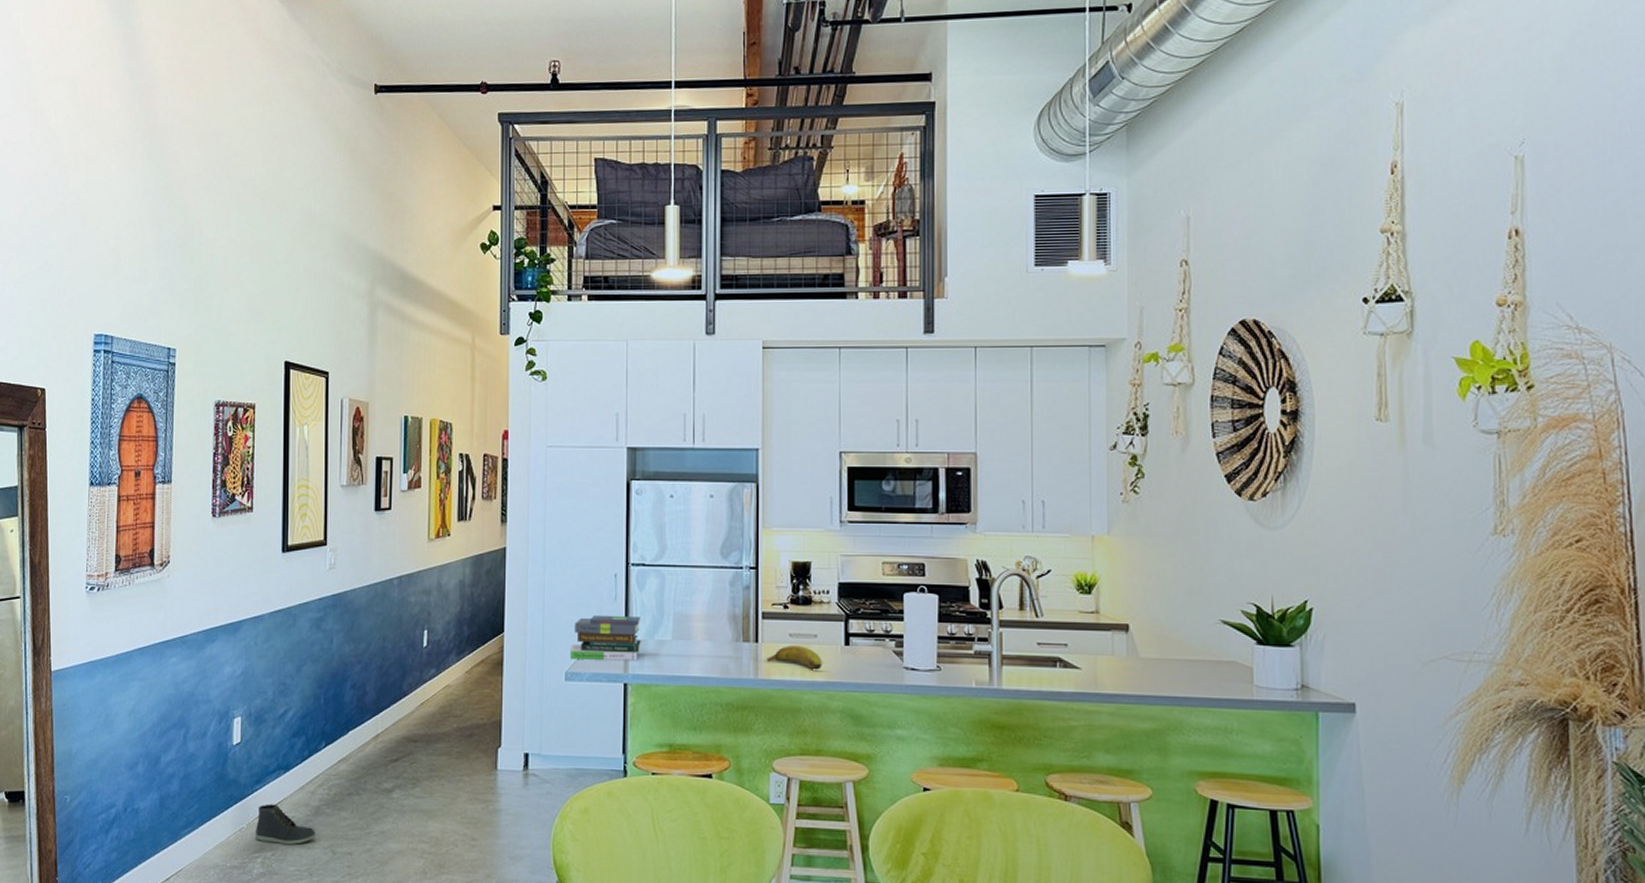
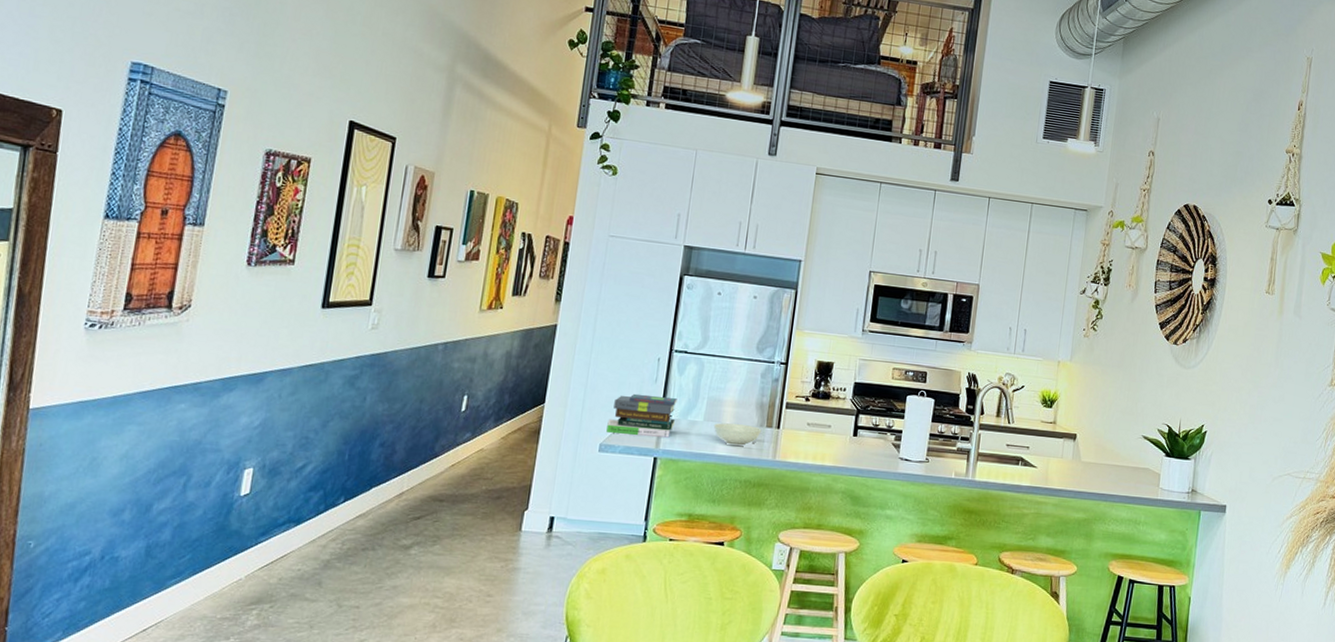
sneaker: present [256,804,316,845] -> none [254,556,322,597]
bowl: none [683,640,738,665] -> present [713,423,762,446]
fruit: present [766,646,822,670] -> none [785,433,833,456]

